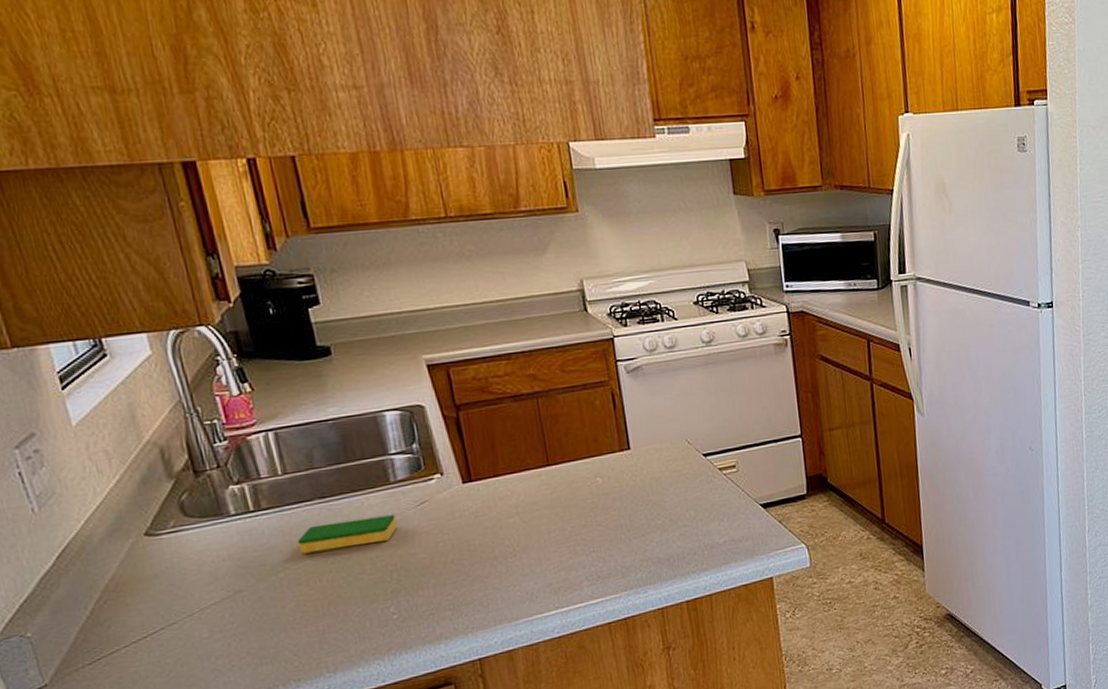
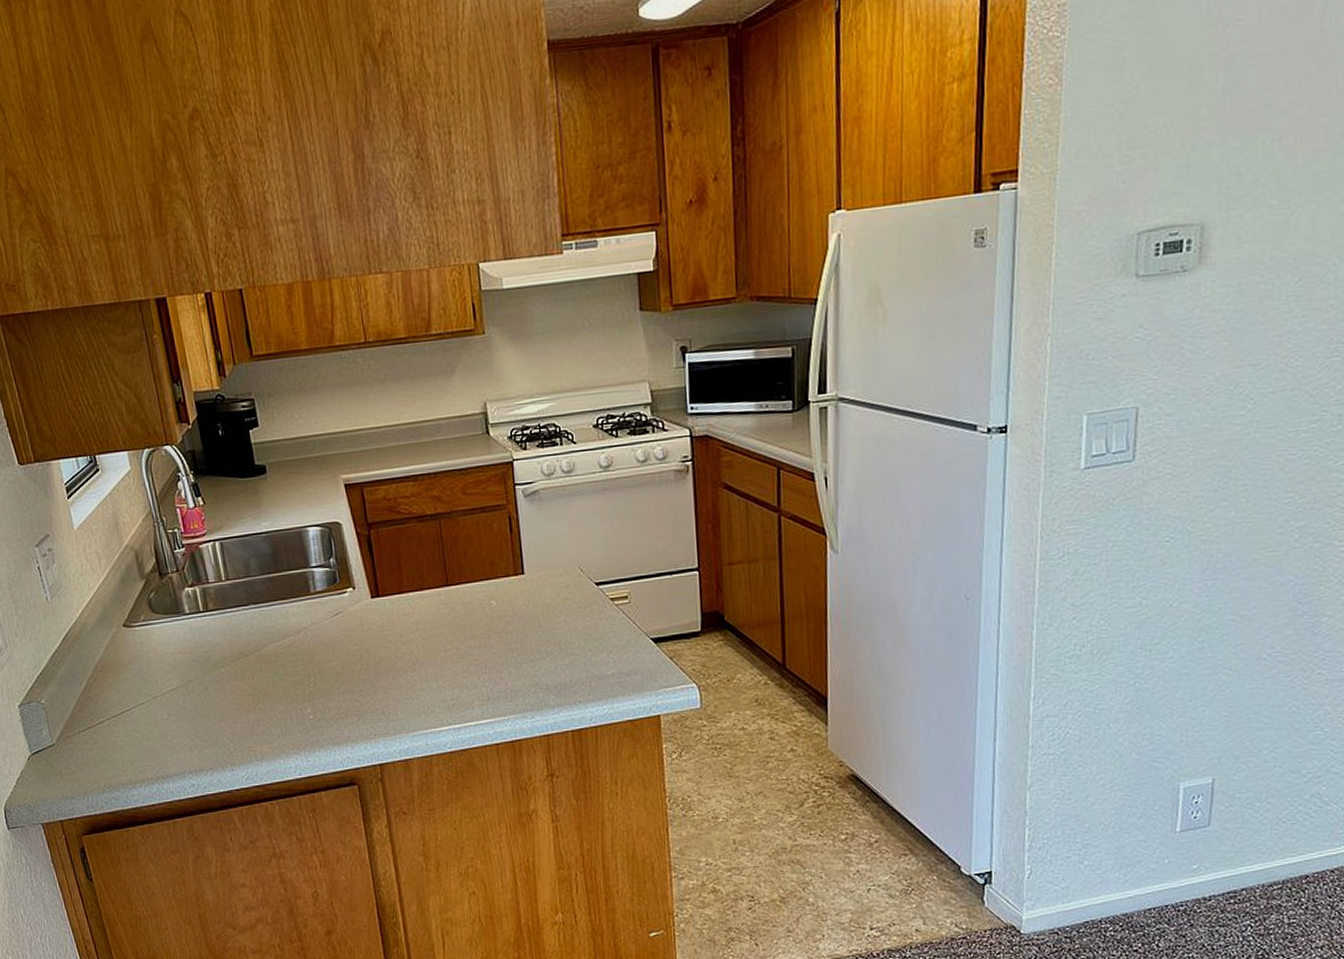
dish sponge: present [297,514,397,554] -> none [236,623,315,653]

